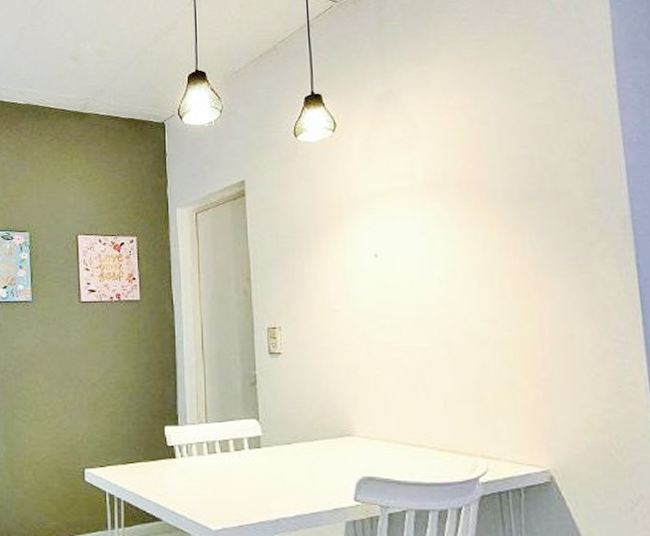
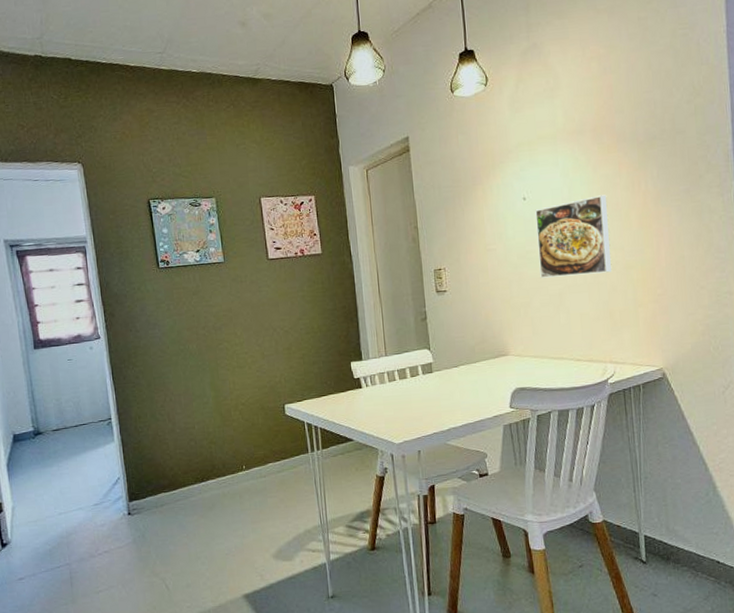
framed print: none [389,257,483,348] -> present [535,195,612,278]

